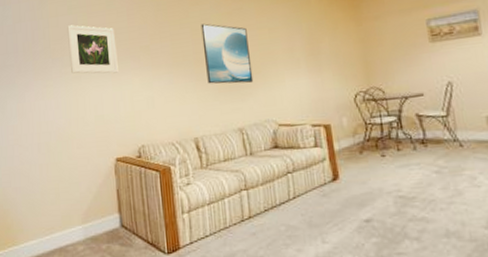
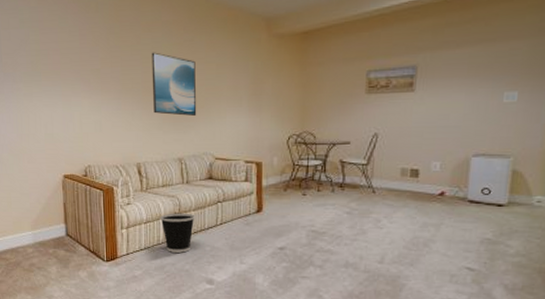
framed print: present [67,25,119,74] -> none [19,40,69,94]
wastebasket: none [224,188,264,237] -> present [160,213,195,253]

